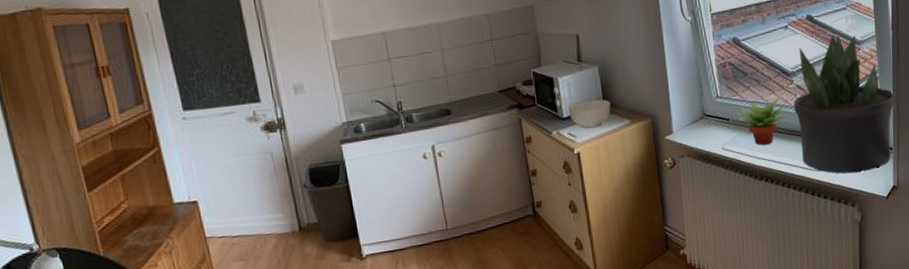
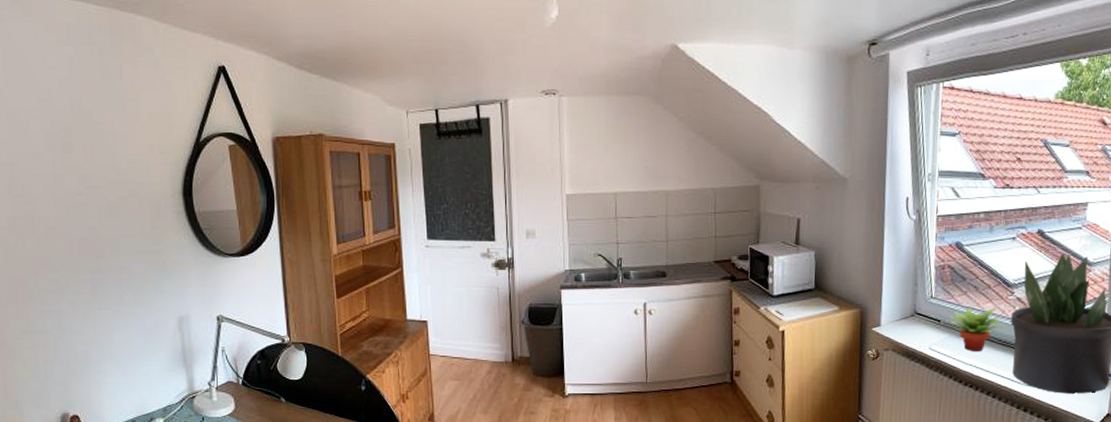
bowl: present [568,99,611,129] -> none [779,281,822,309]

